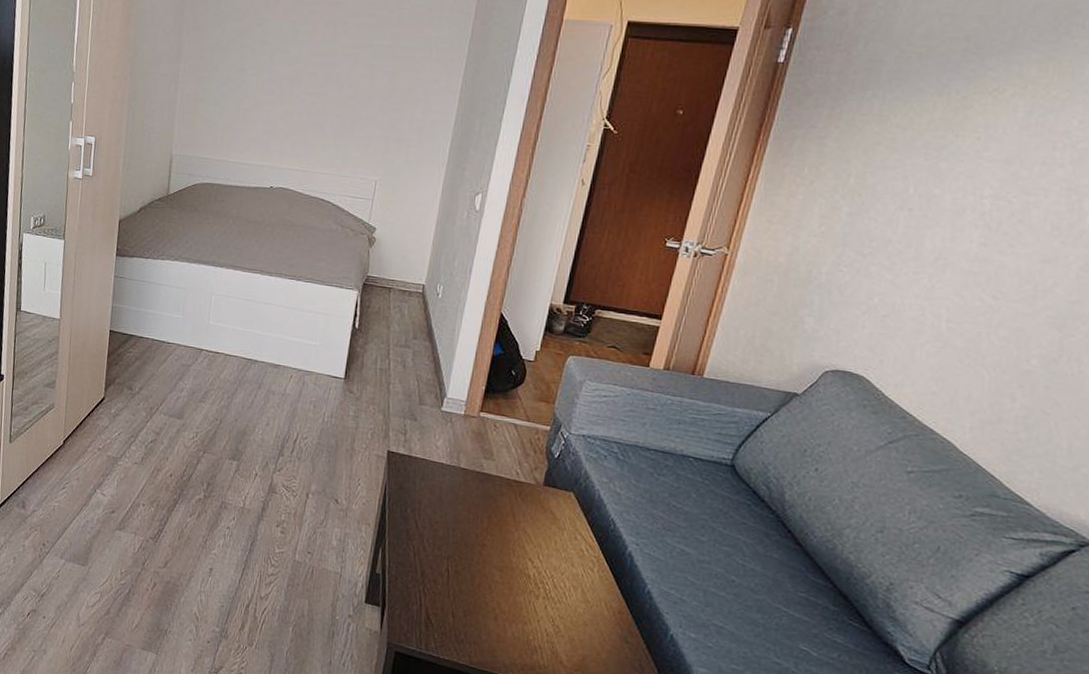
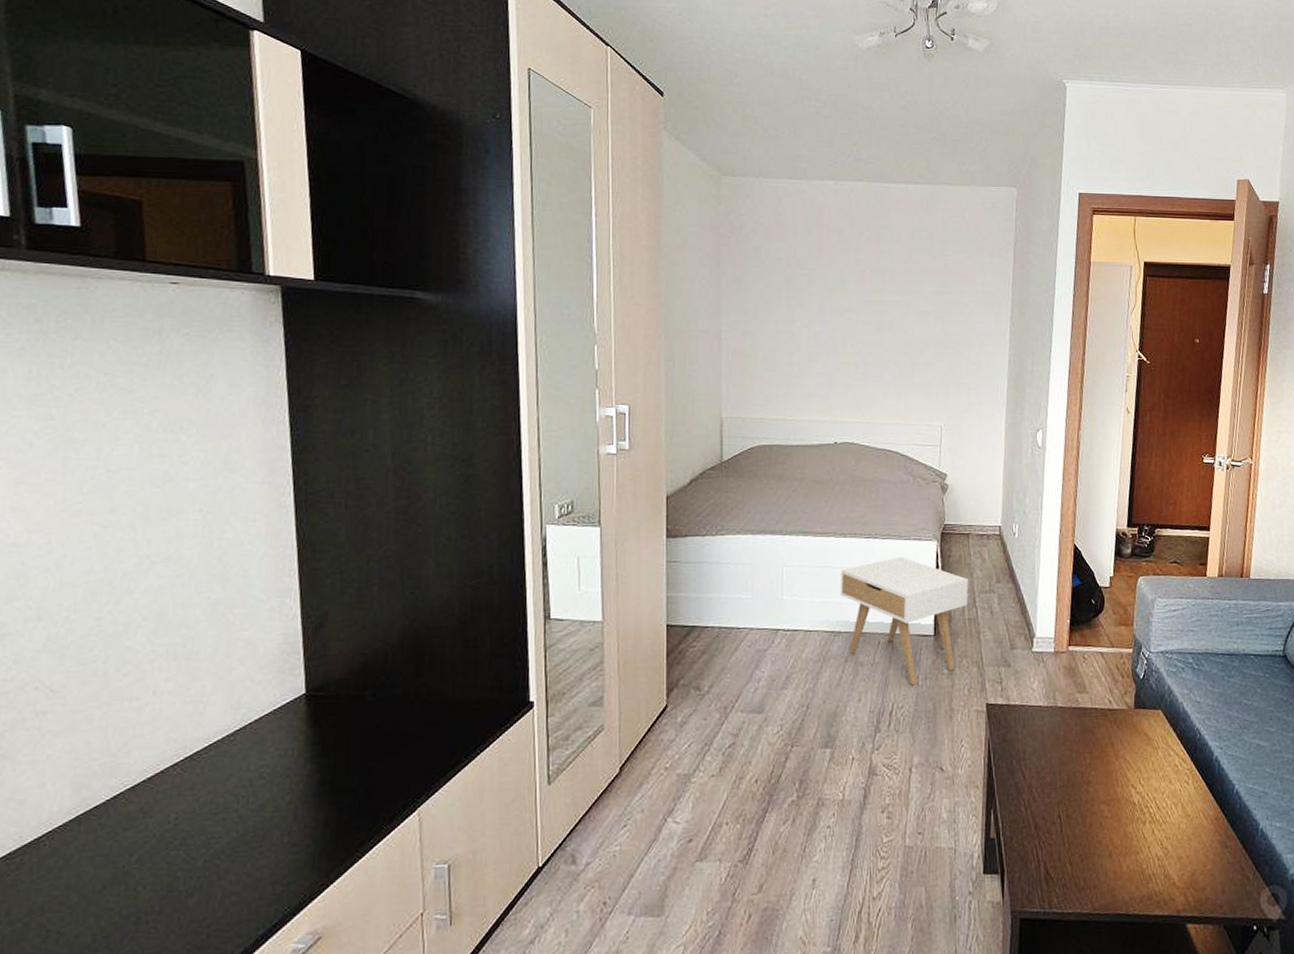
nightstand: none [260,300,386,421] -> present [840,556,969,686]

